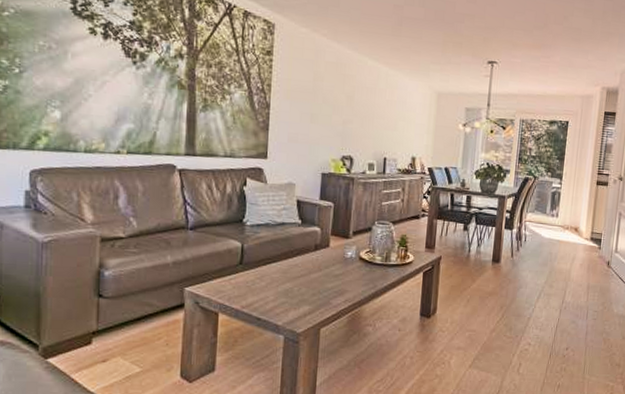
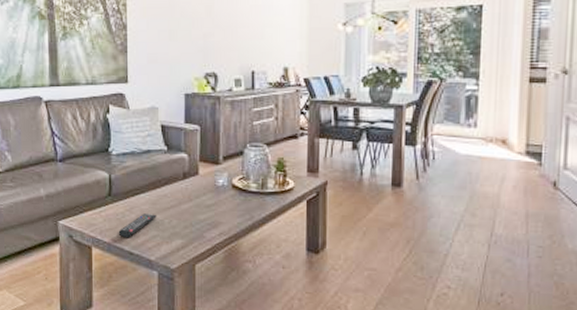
remote control: none [247,282,287,305] -> present [118,214,157,238]

